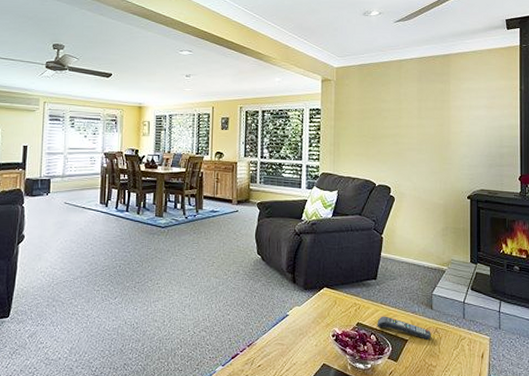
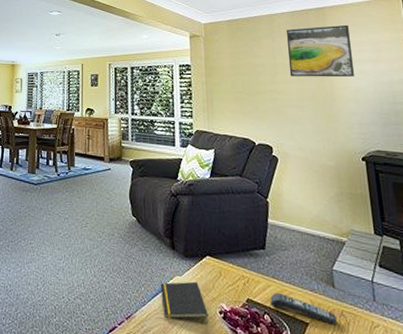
notepad: none [280,310,322,344] -> present [160,281,208,319]
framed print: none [412,72,470,123] -> present [286,24,355,78]

